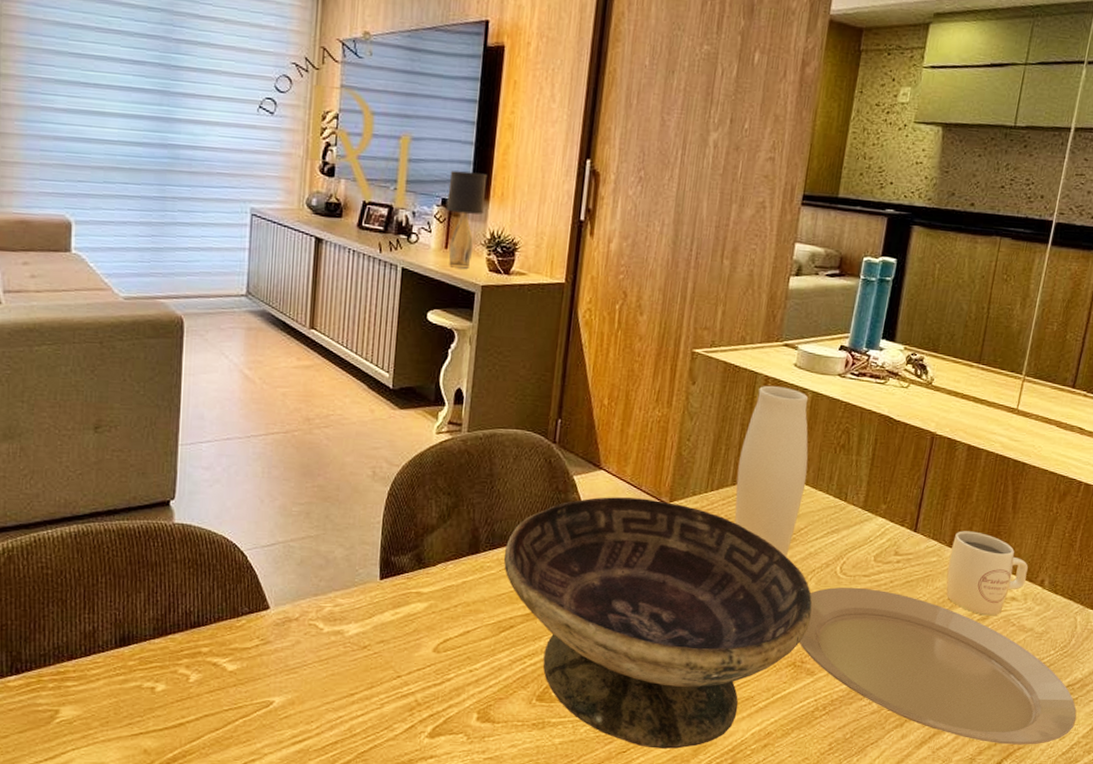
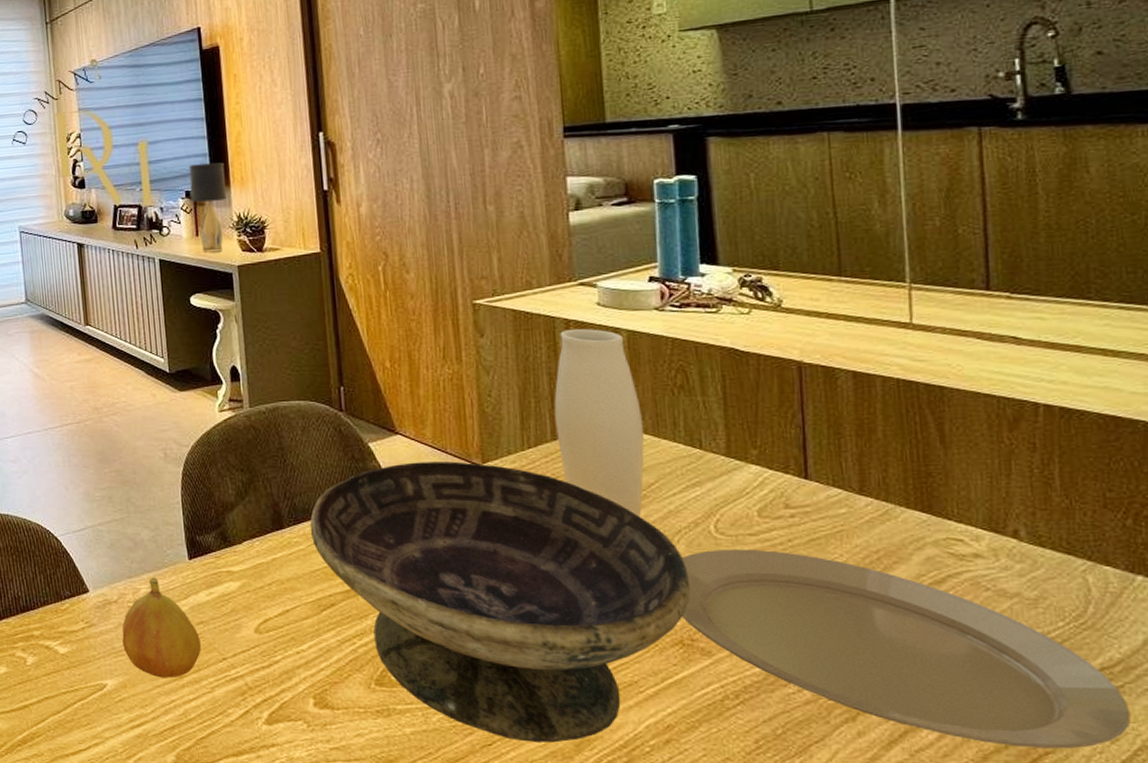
fruit: none [297,596,378,695] -> present [121,577,201,678]
mug: present [946,531,1028,616] -> none [863,474,989,579]

